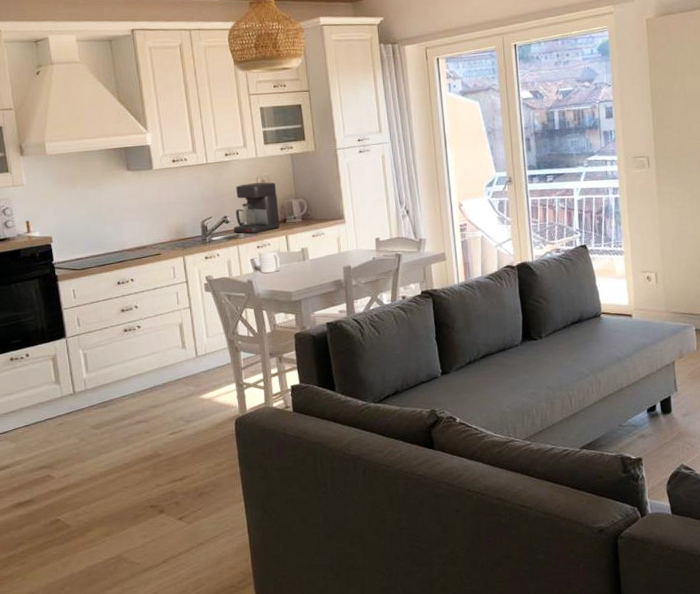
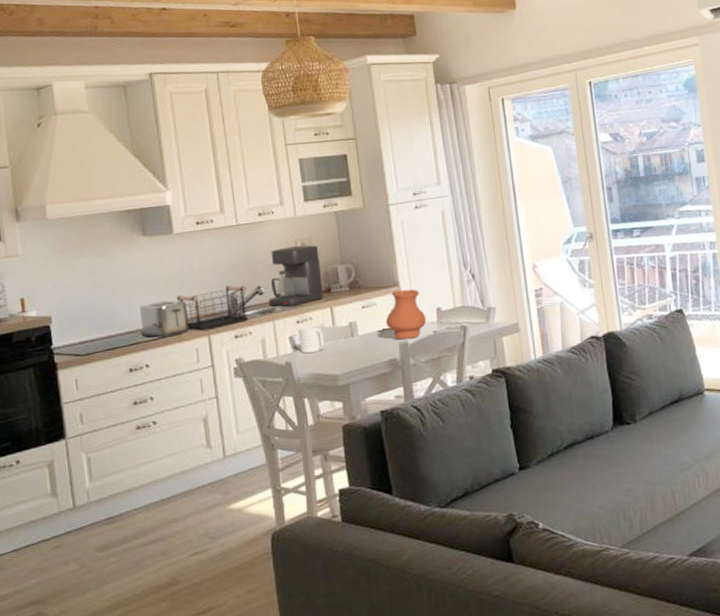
toaster: none [125,226,167,258] -> present [139,300,190,339]
dish rack: none [156,215,217,253] -> present [176,285,249,332]
vase: none [332,221,367,264] -> present [385,289,427,340]

